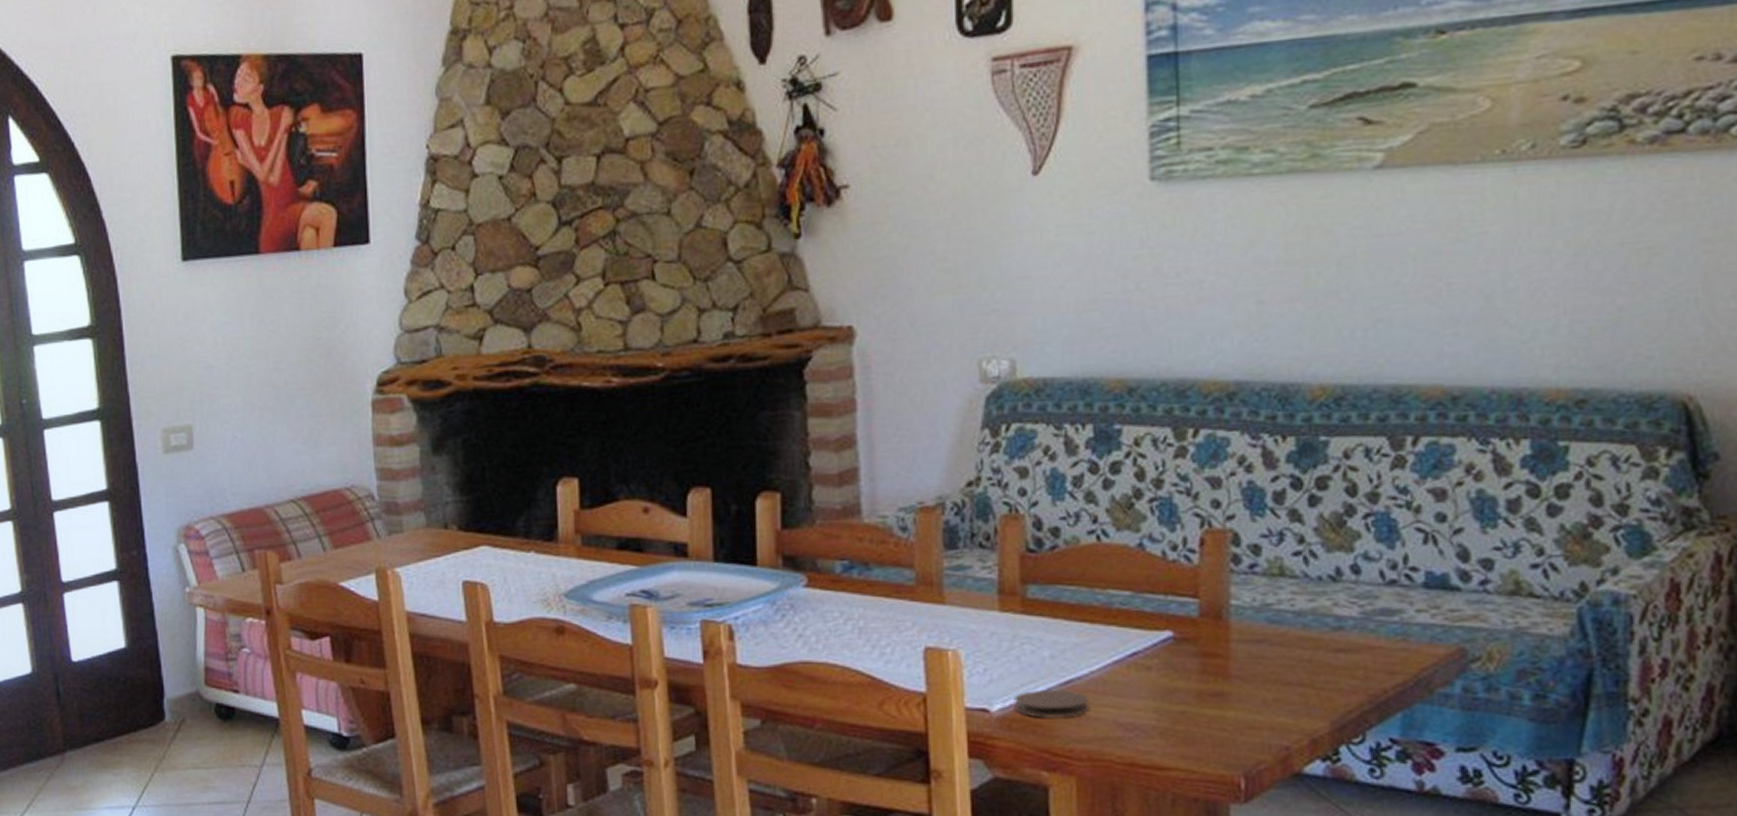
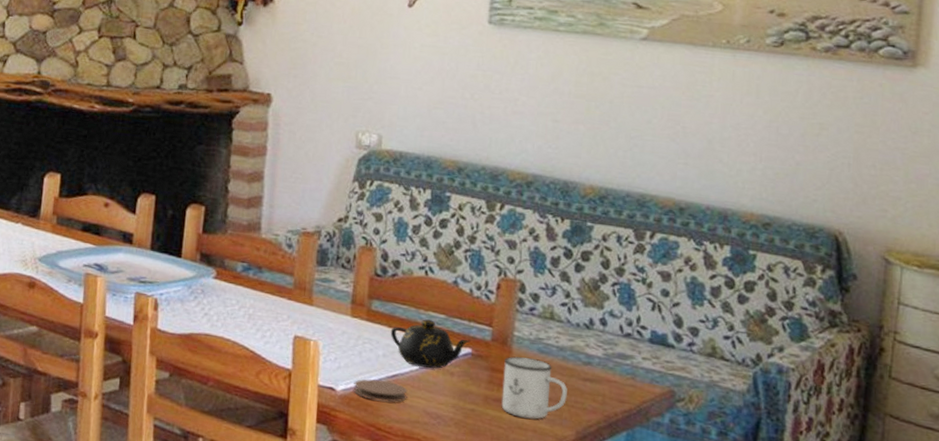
teapot: none [1057,600,1170,666] -> present [390,319,470,369]
mug: none [1220,632,1313,713] -> present [501,356,567,419]

